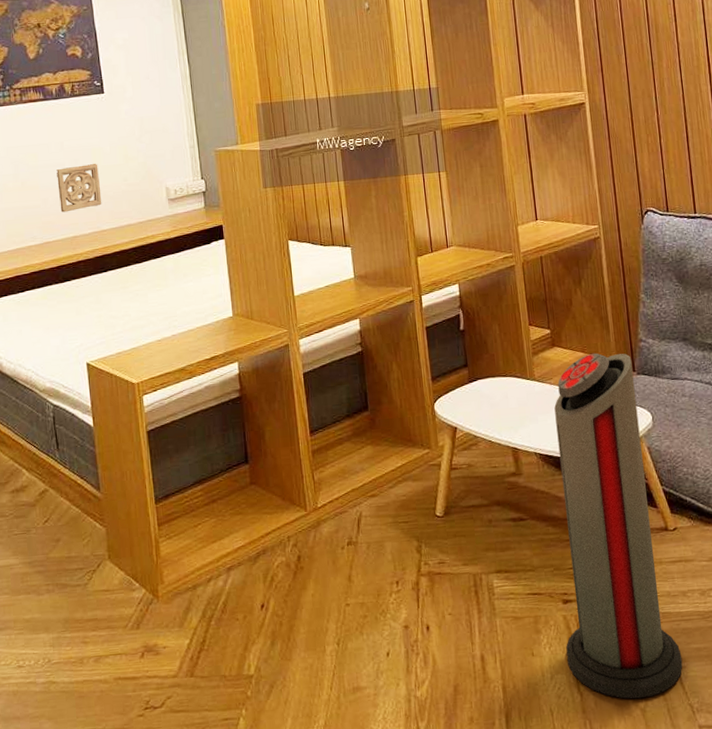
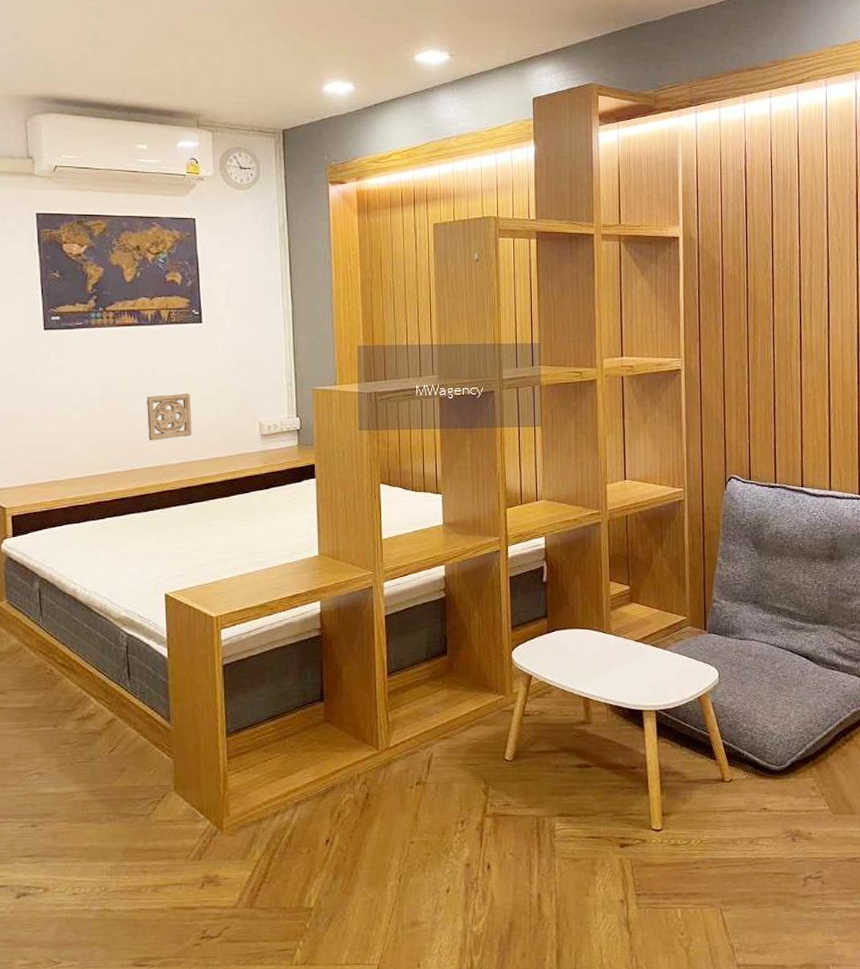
air purifier: present [554,353,683,699] -> none [620,610,727,939]

